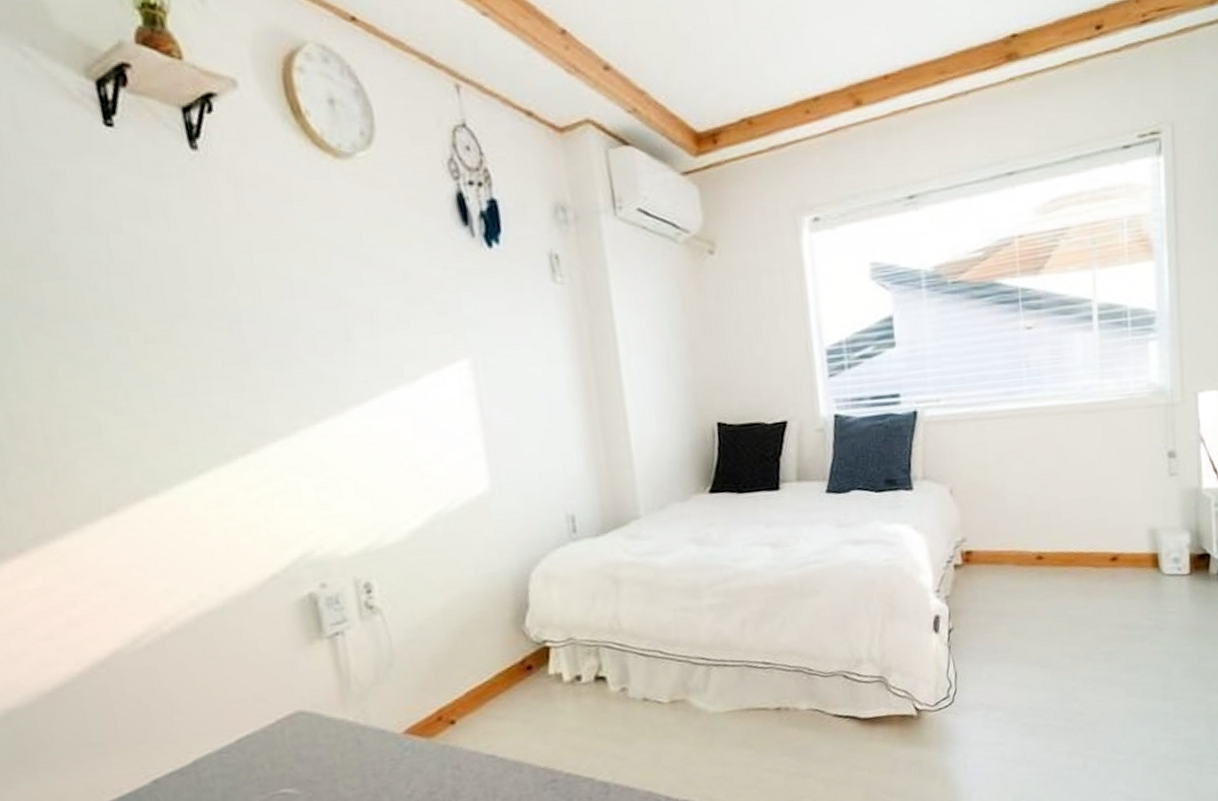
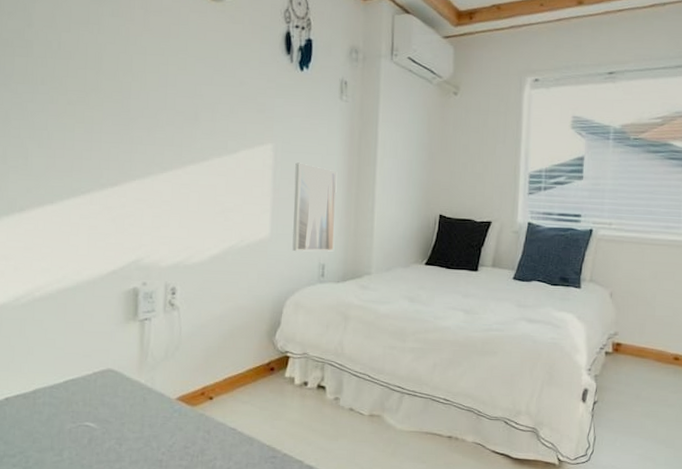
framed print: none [507,379,584,504] -> present [292,162,338,252]

